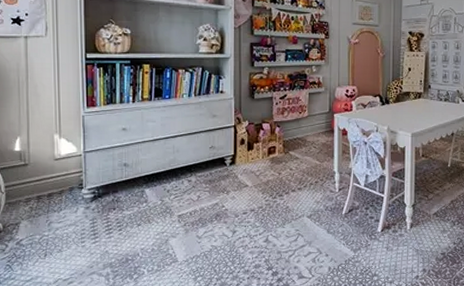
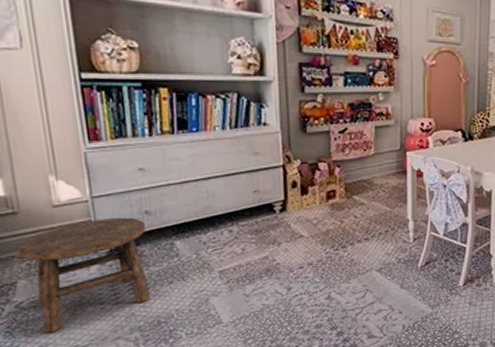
stool: none [24,169,124,267] -> present [17,217,151,333]

